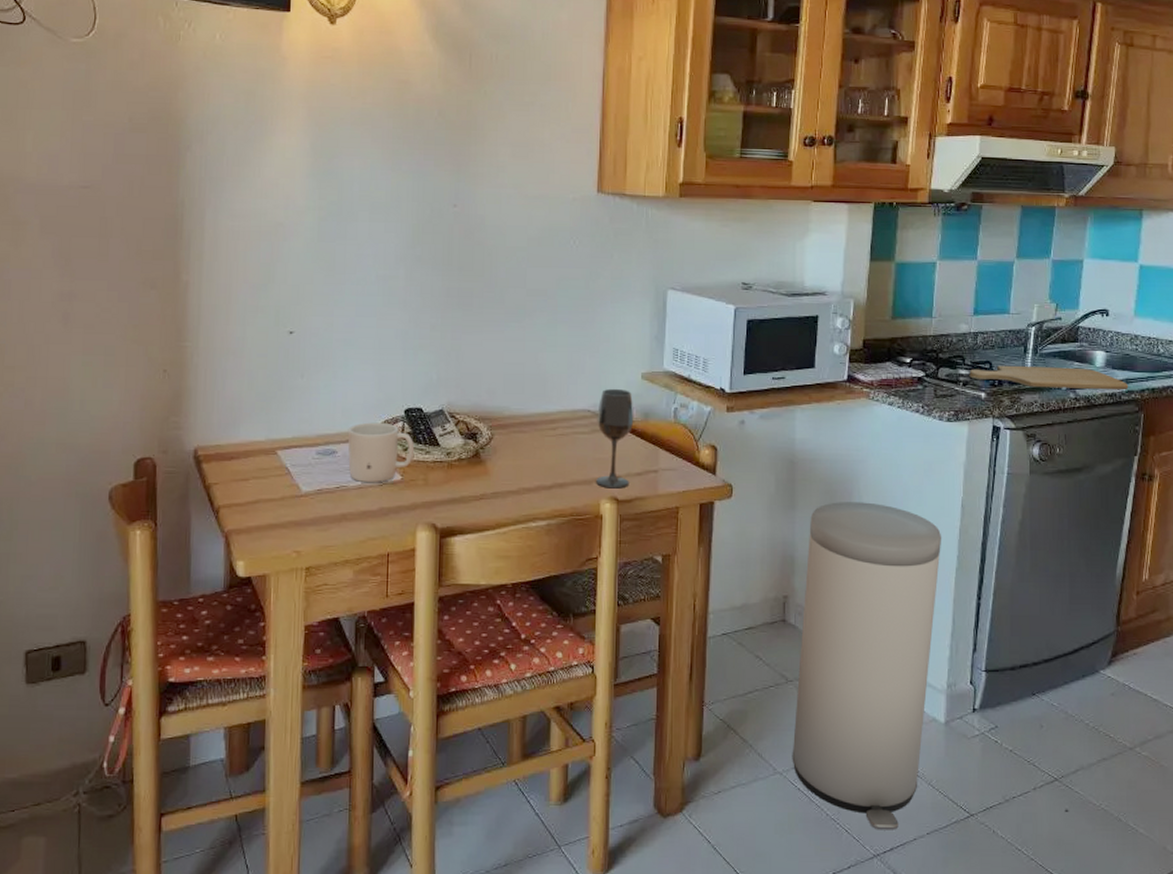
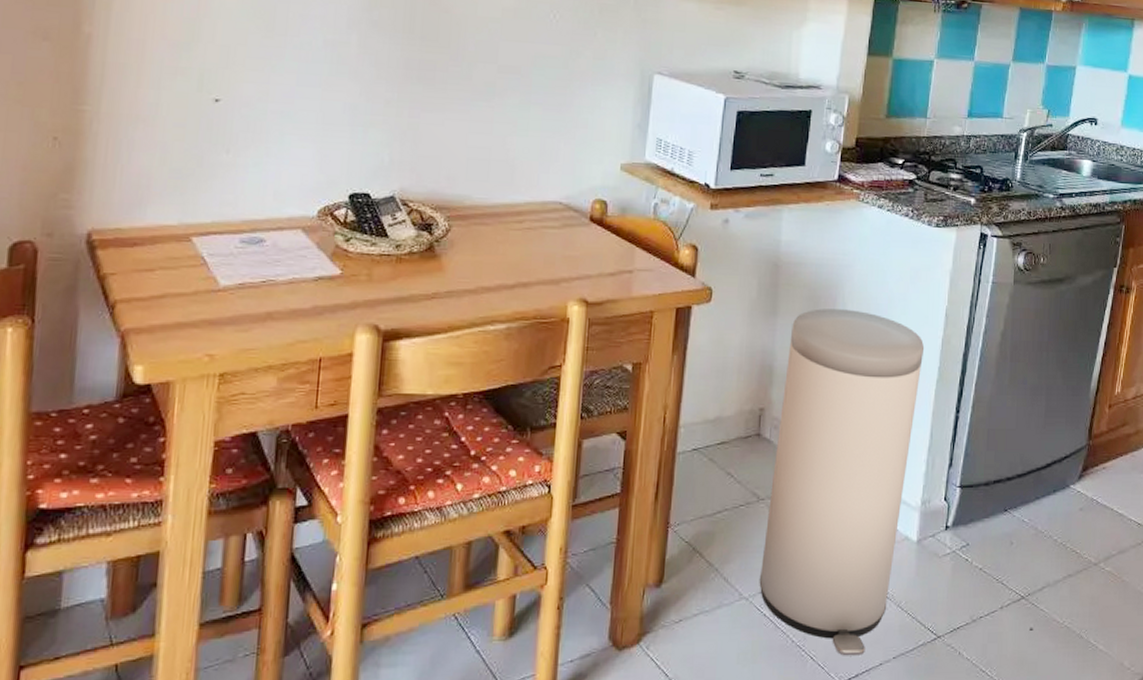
mug: present [347,422,415,483] -> none [278,207,359,278]
wine glass: present [596,388,634,489] -> none [564,179,611,290]
chopping board: present [969,365,1129,390] -> none [960,170,1112,201]

